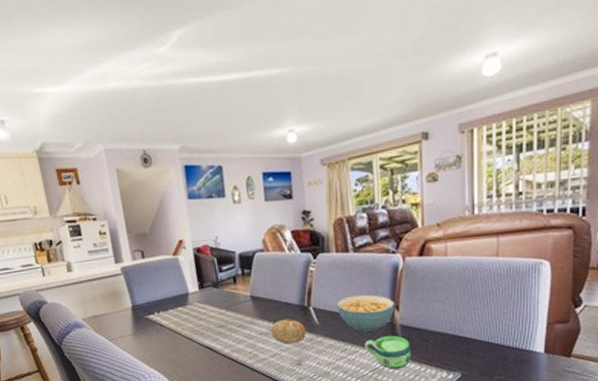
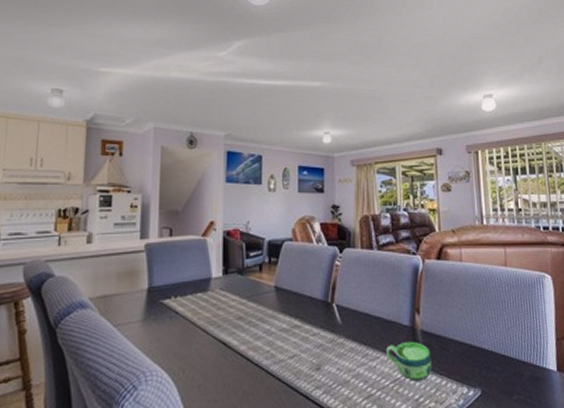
fruit: present [270,319,307,345] -> none [292,315,328,345]
cereal bowl: present [336,294,396,332] -> none [359,294,416,336]

